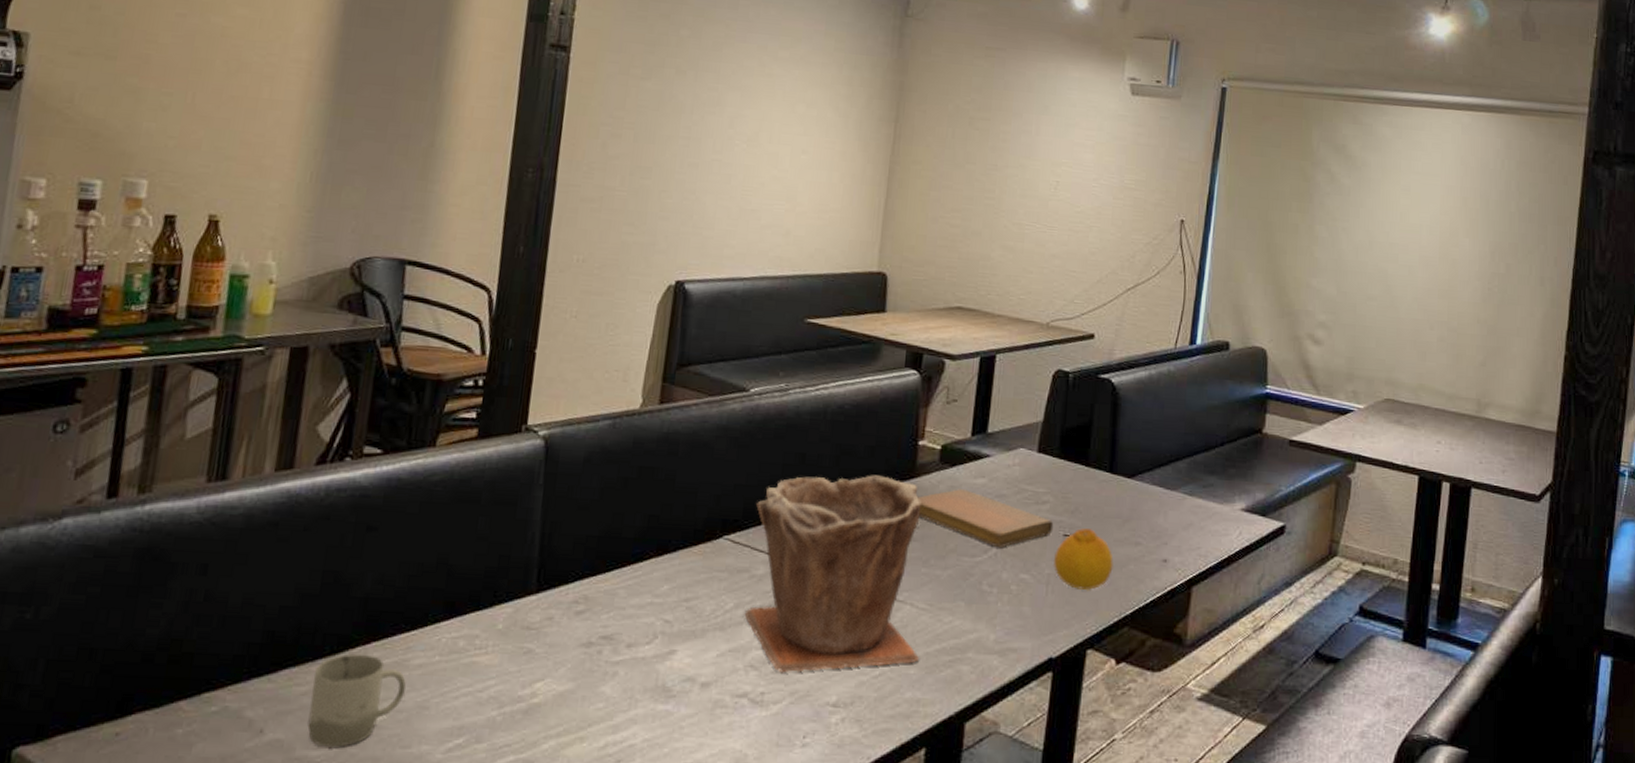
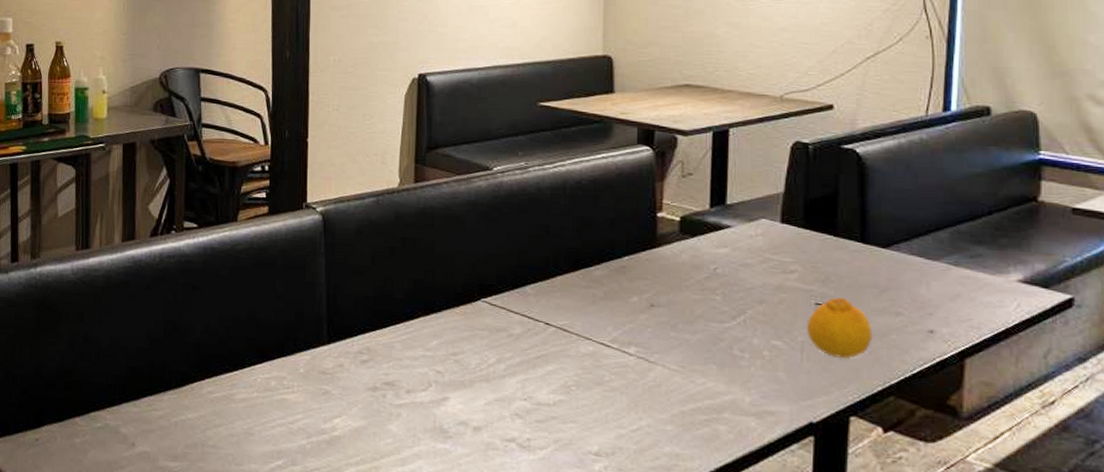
cup: present [307,653,406,749] -> none [165,387,234,462]
plant pot: present [744,475,921,673] -> none [506,245,676,423]
notebook: present [917,489,1054,548] -> none [661,258,804,315]

